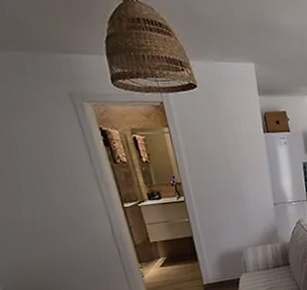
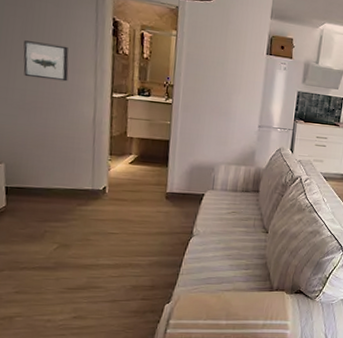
wall art: none [15,167,74,207] -> present [23,40,69,82]

